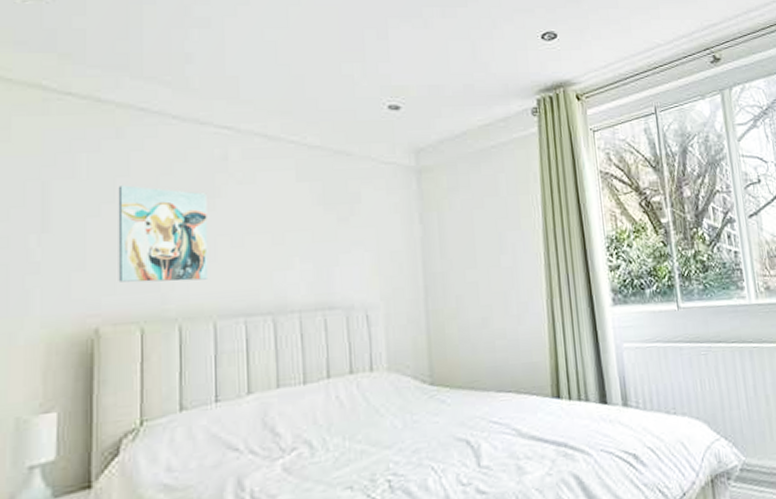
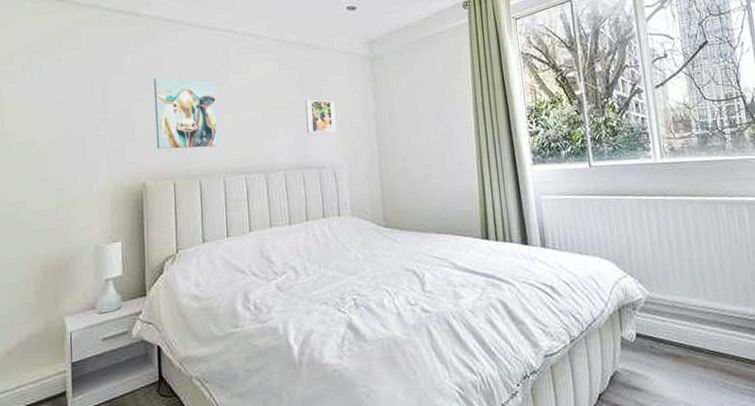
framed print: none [330,220,371,264] -> present [305,99,337,134]

